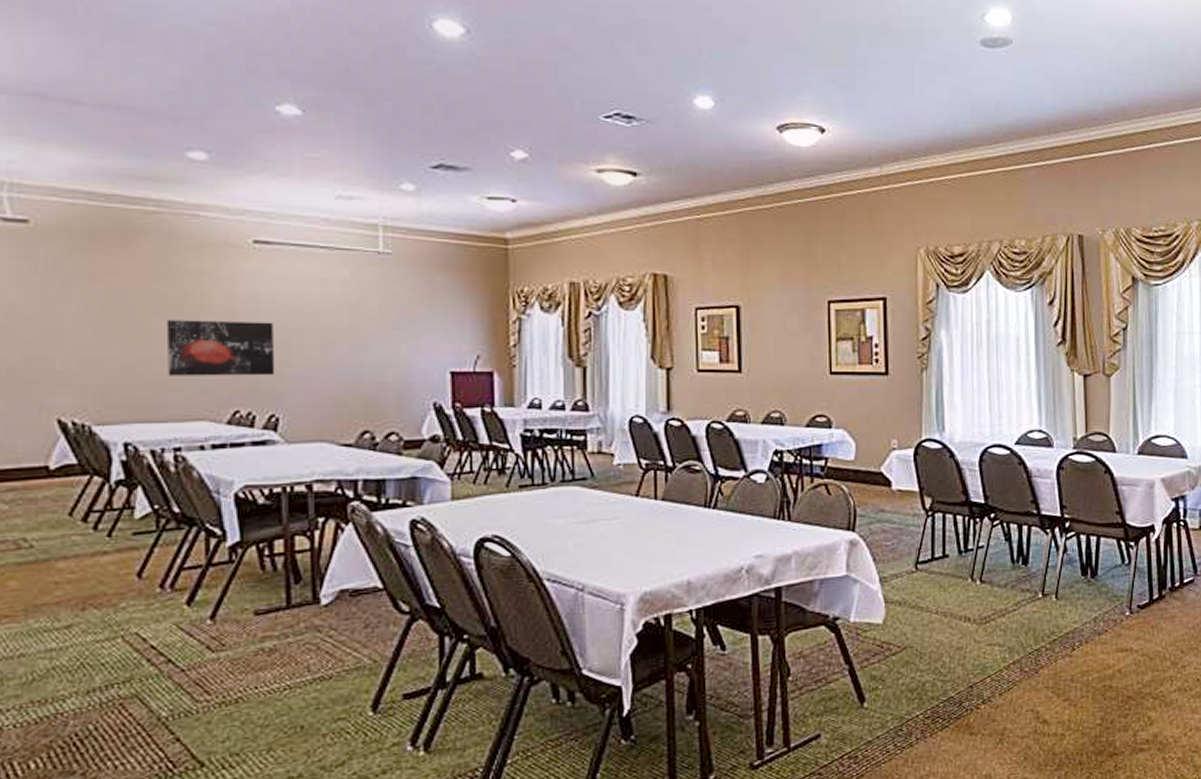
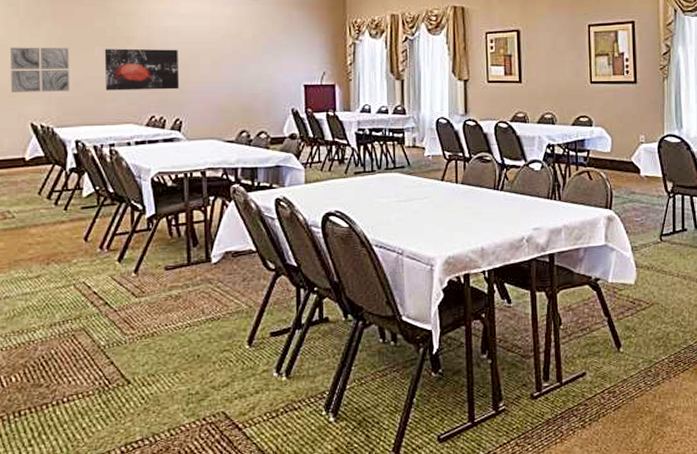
wall art: none [25,315,114,377] -> present [9,47,69,92]

